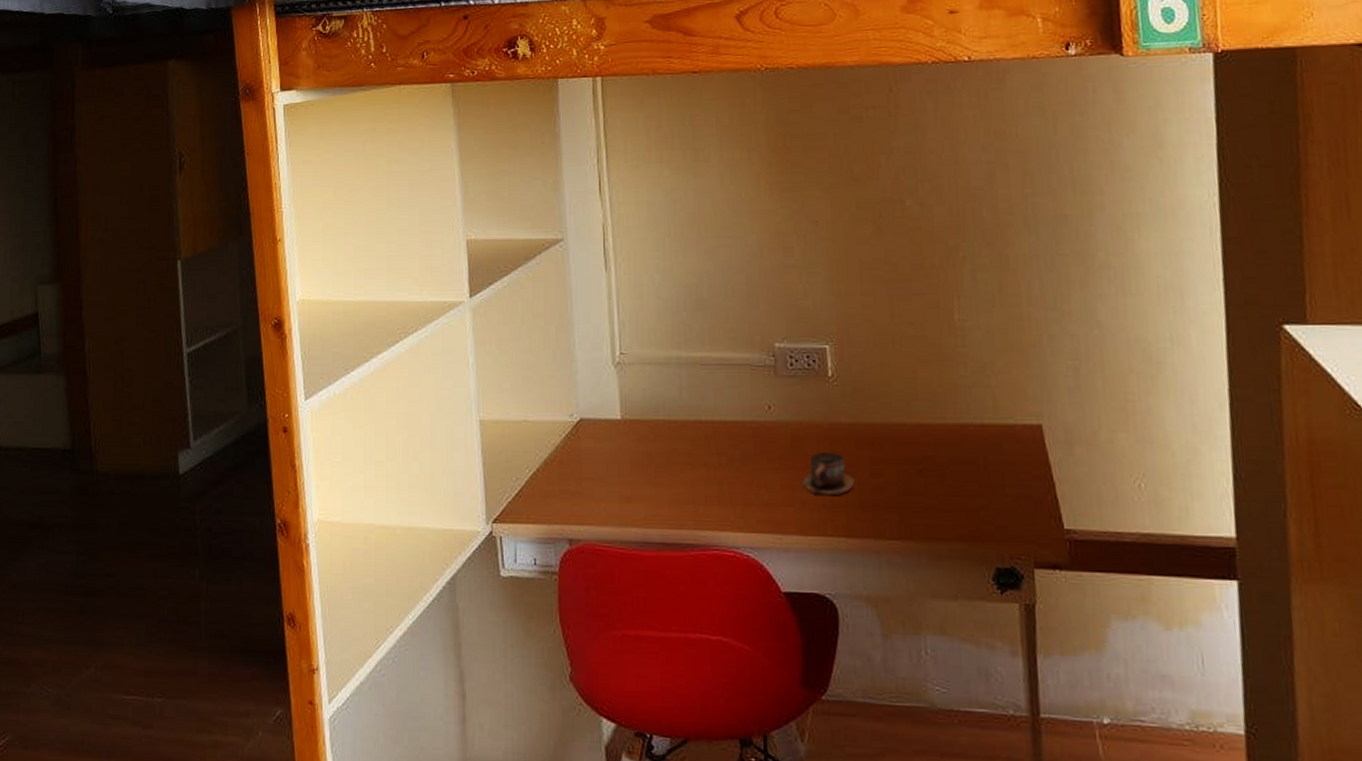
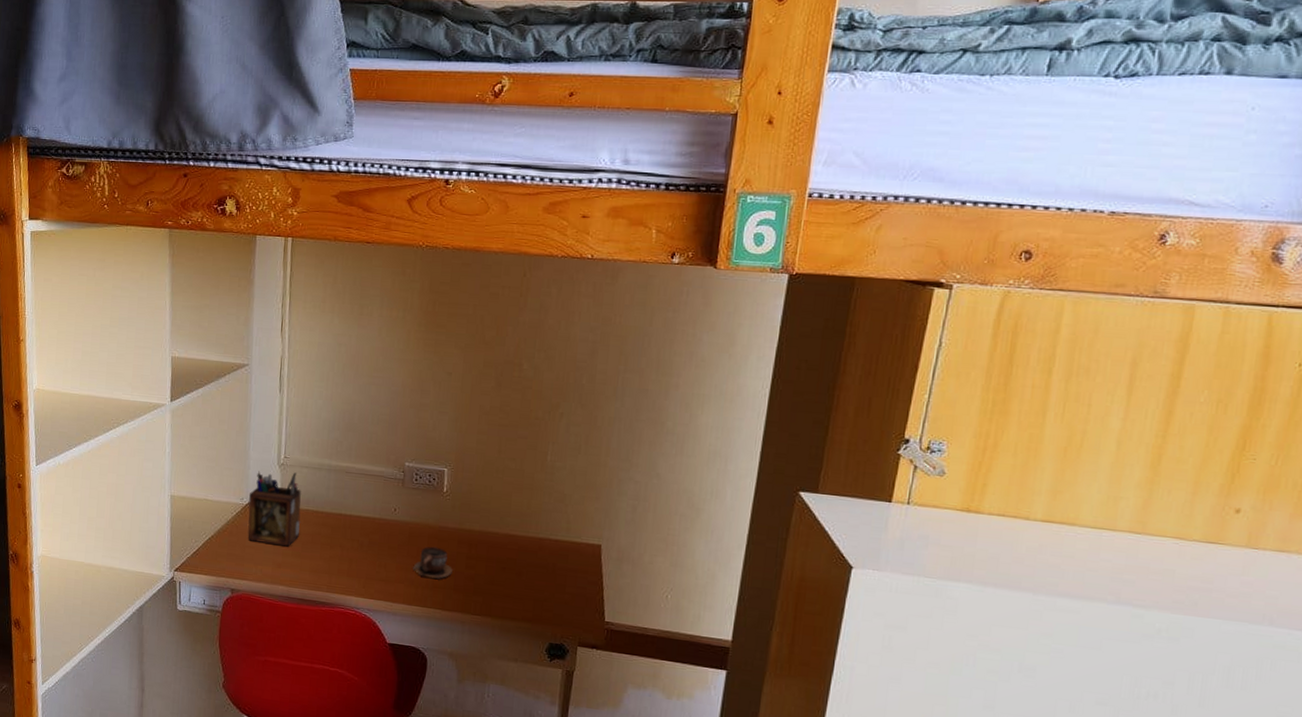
desk organizer: none [581,372,649,473] -> present [248,471,301,547]

